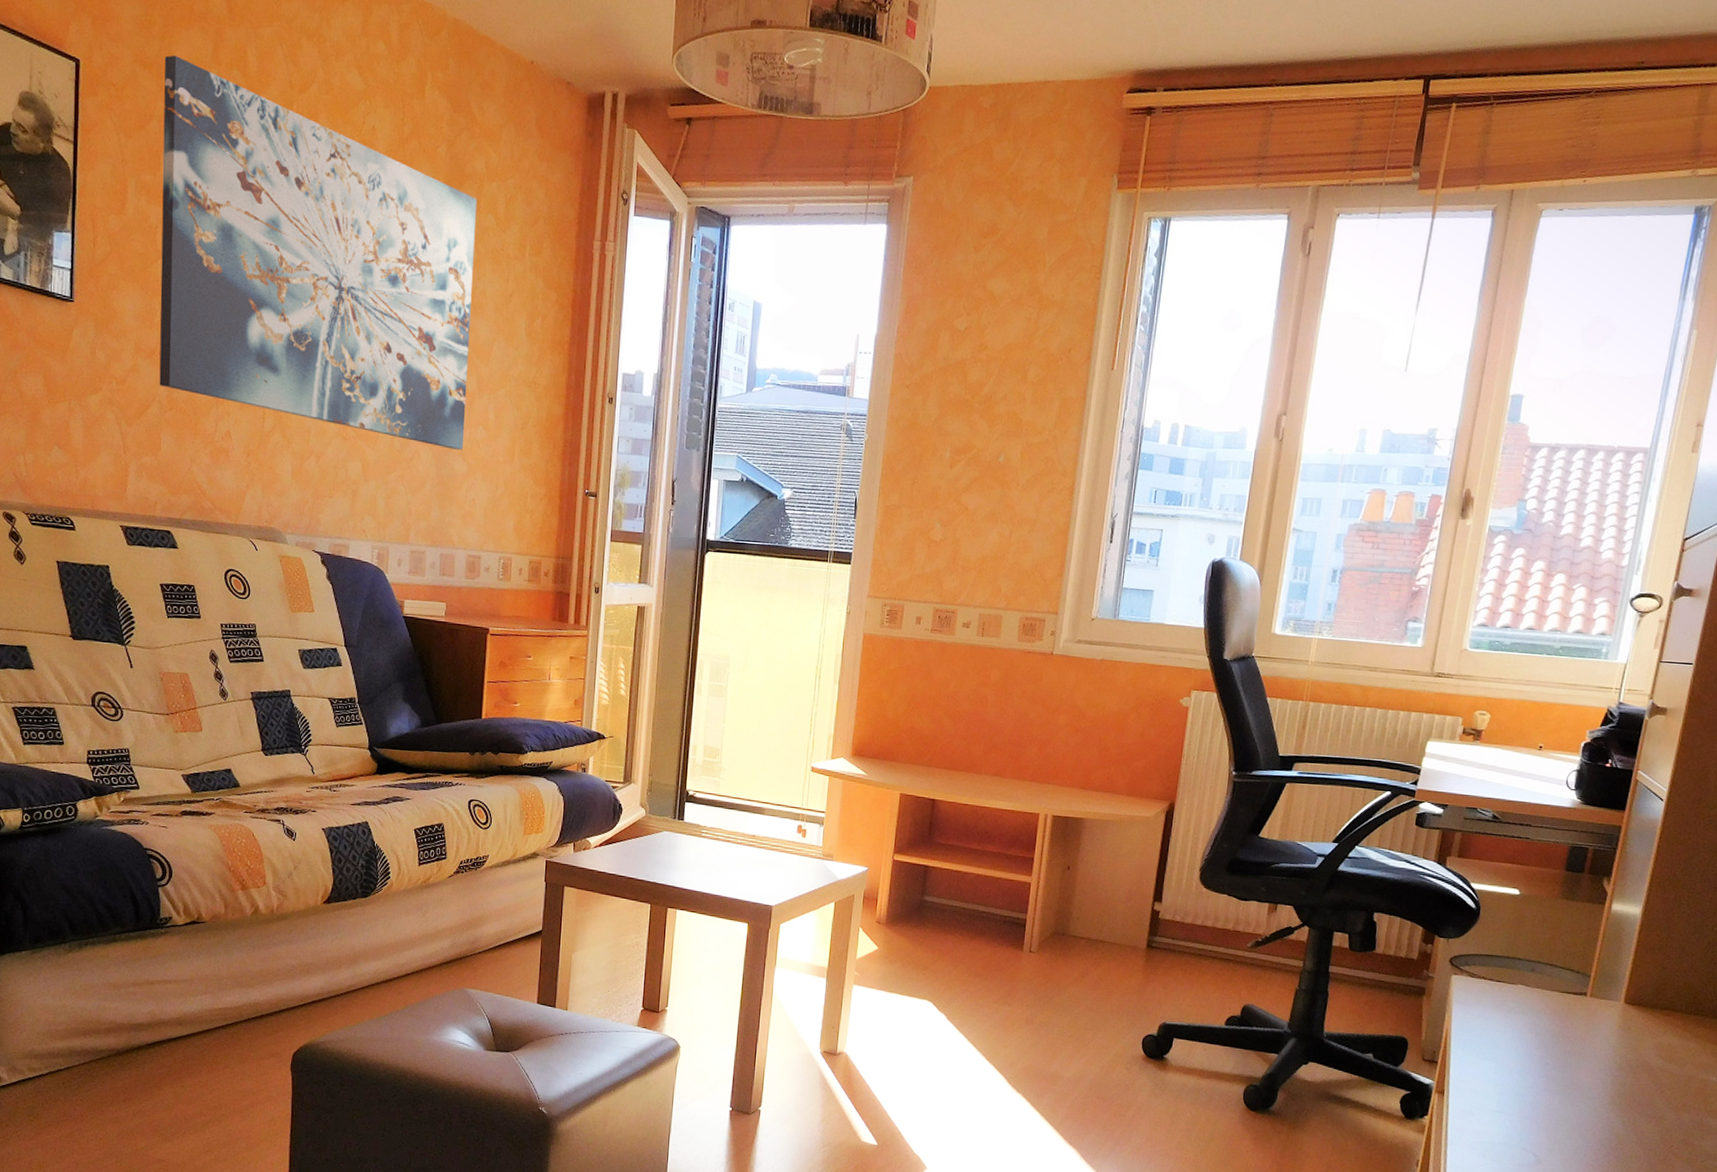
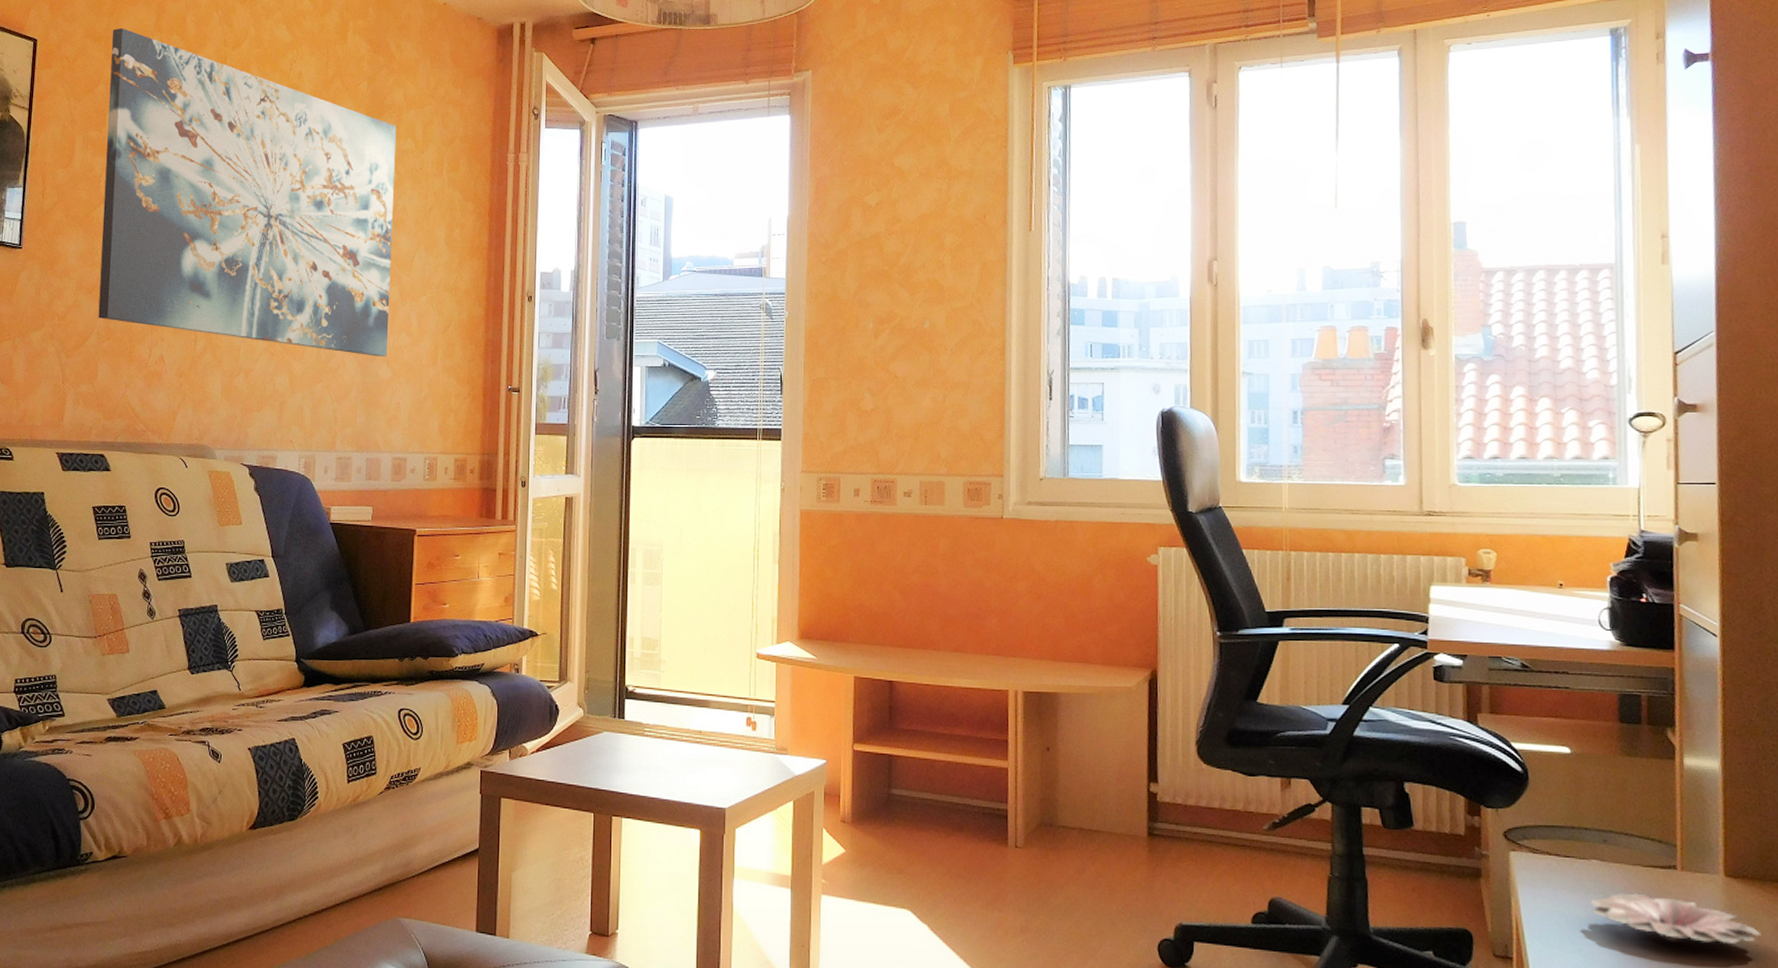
flower: none [1510,1013,1643,1058] -> present [1590,893,1761,943]

